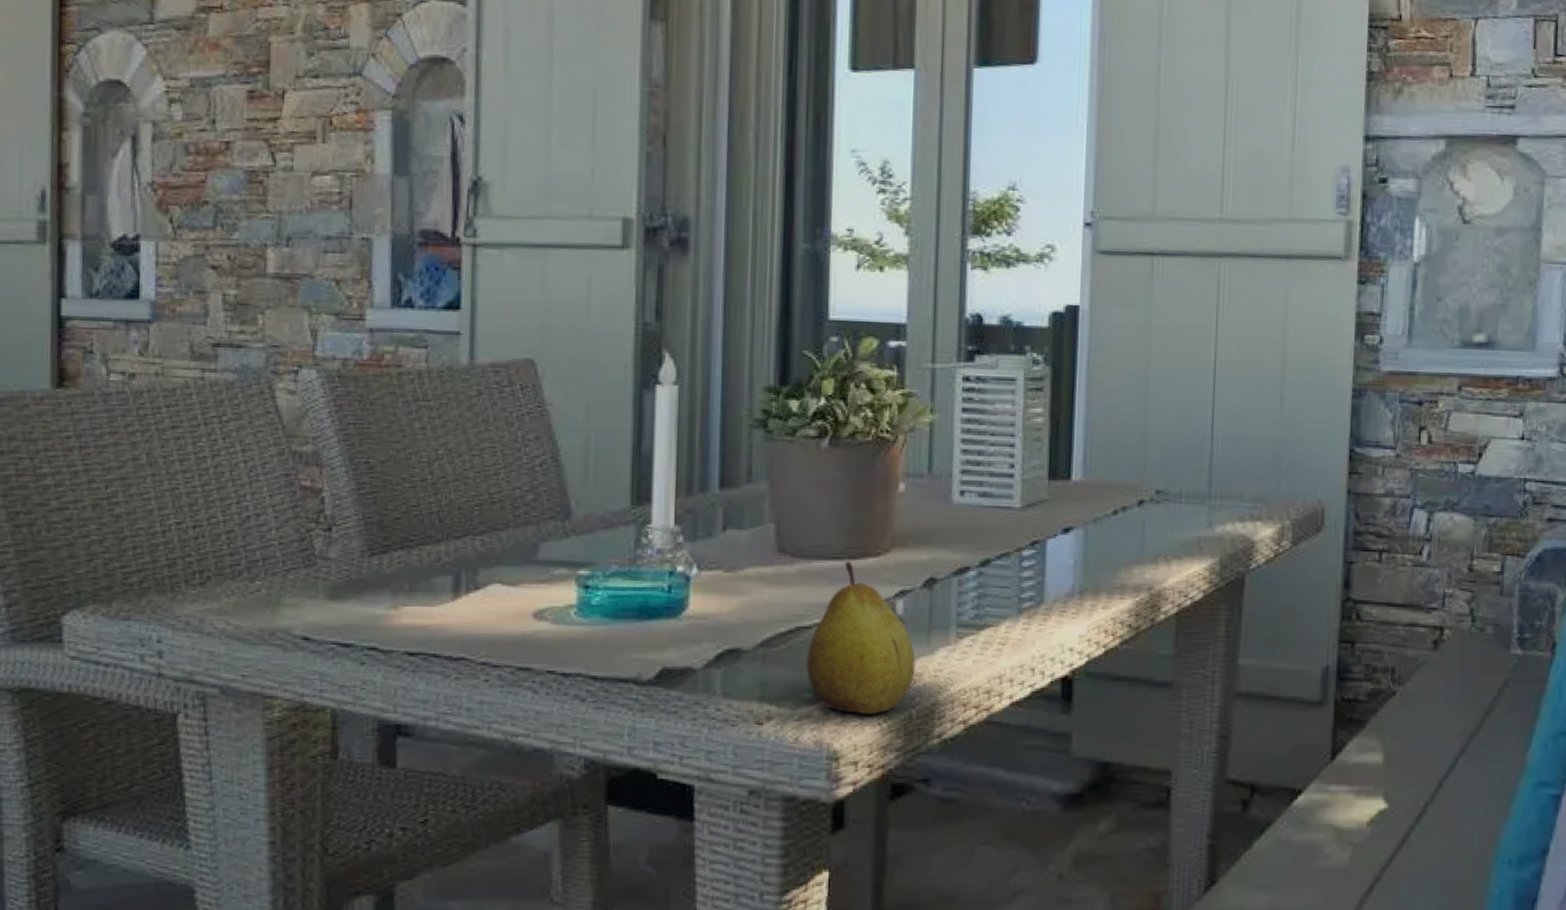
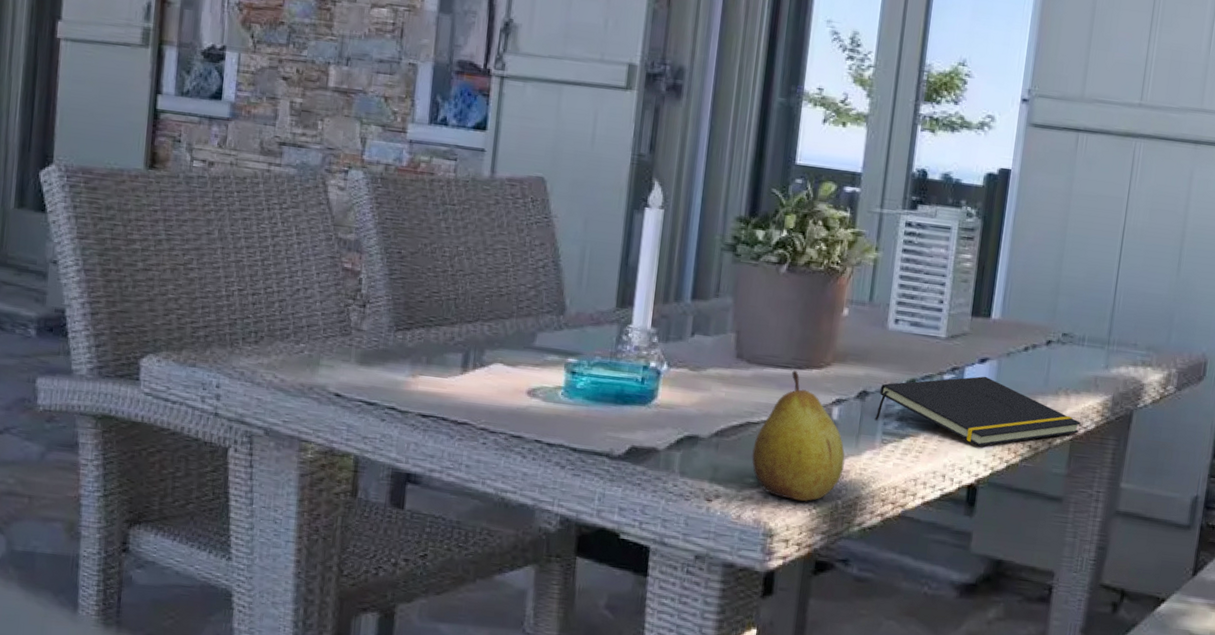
notepad: none [946,548,1186,631] -> present [874,376,1081,446]

